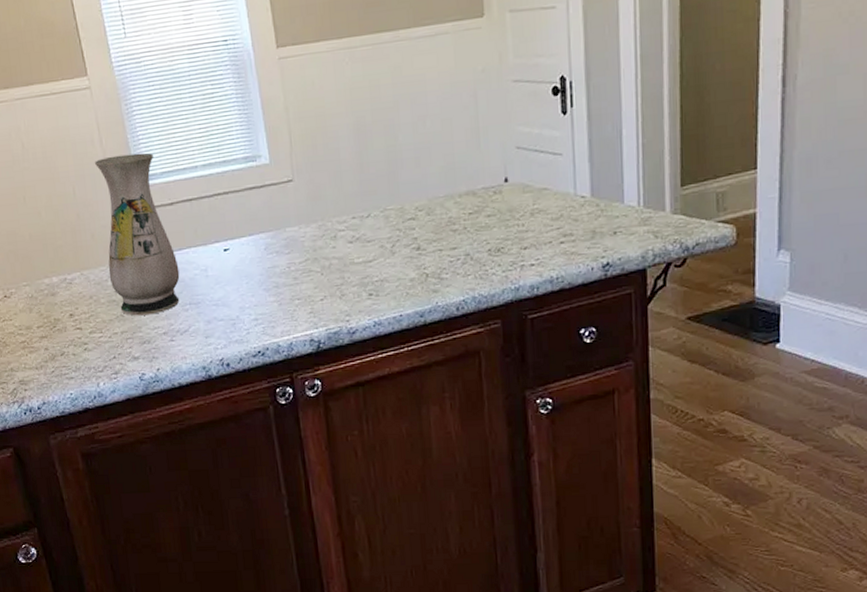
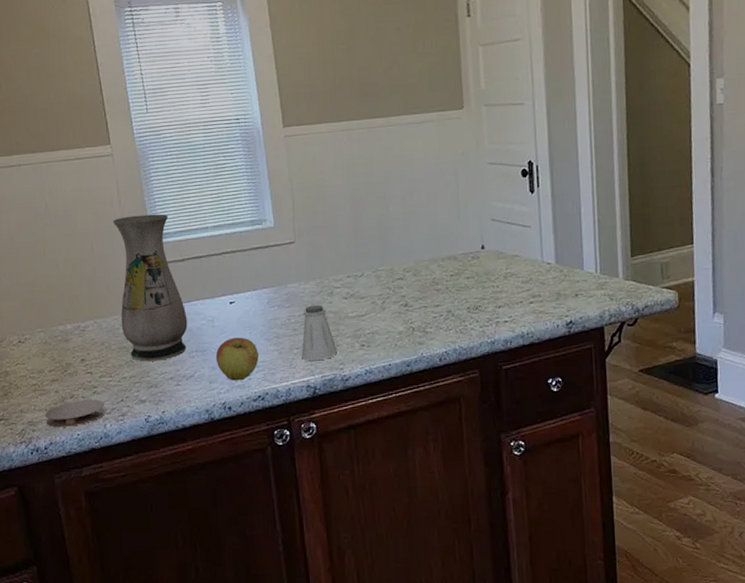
coaster: none [35,356,98,387] -> present [45,399,106,428]
apple: none [210,287,257,336] -> present [215,337,259,381]
saltshaker: none [303,250,343,312] -> present [301,305,338,361]

